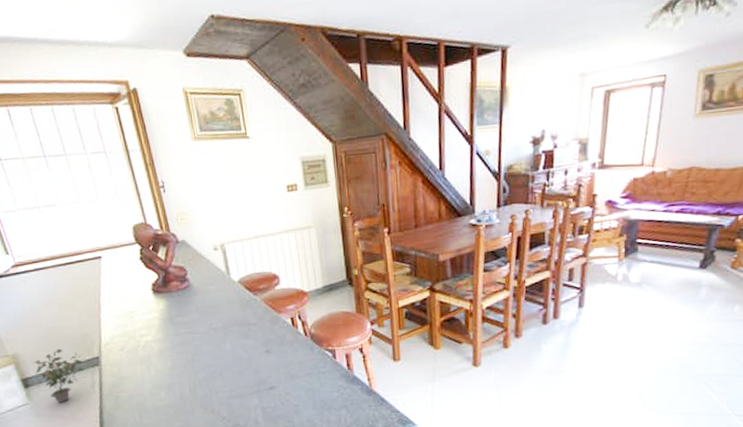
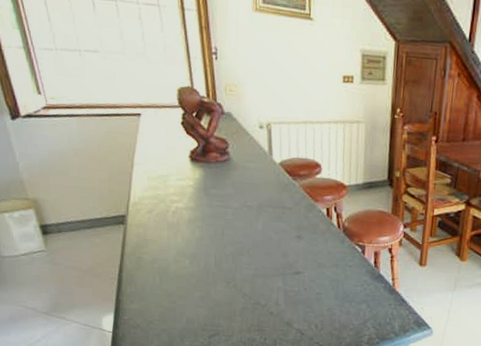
potted plant: present [34,348,84,403] -> none [56,200,108,255]

